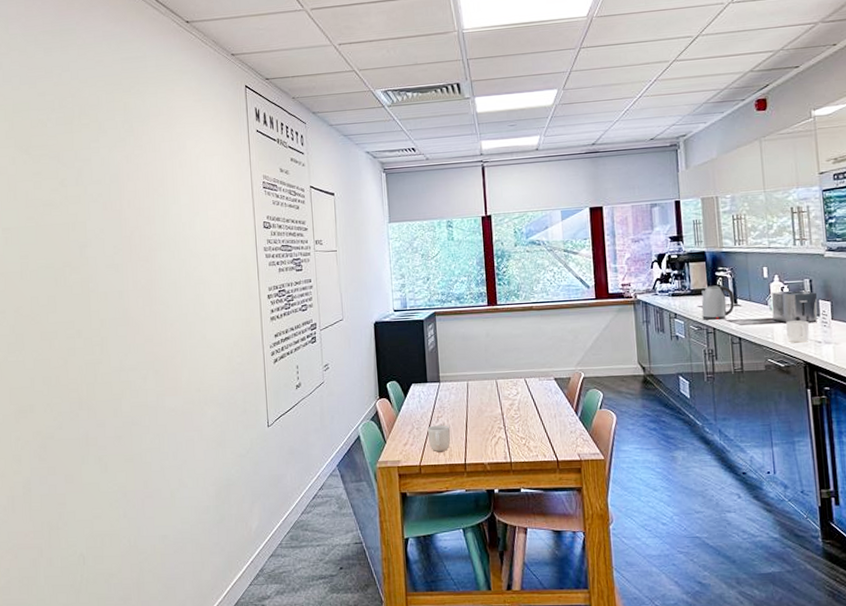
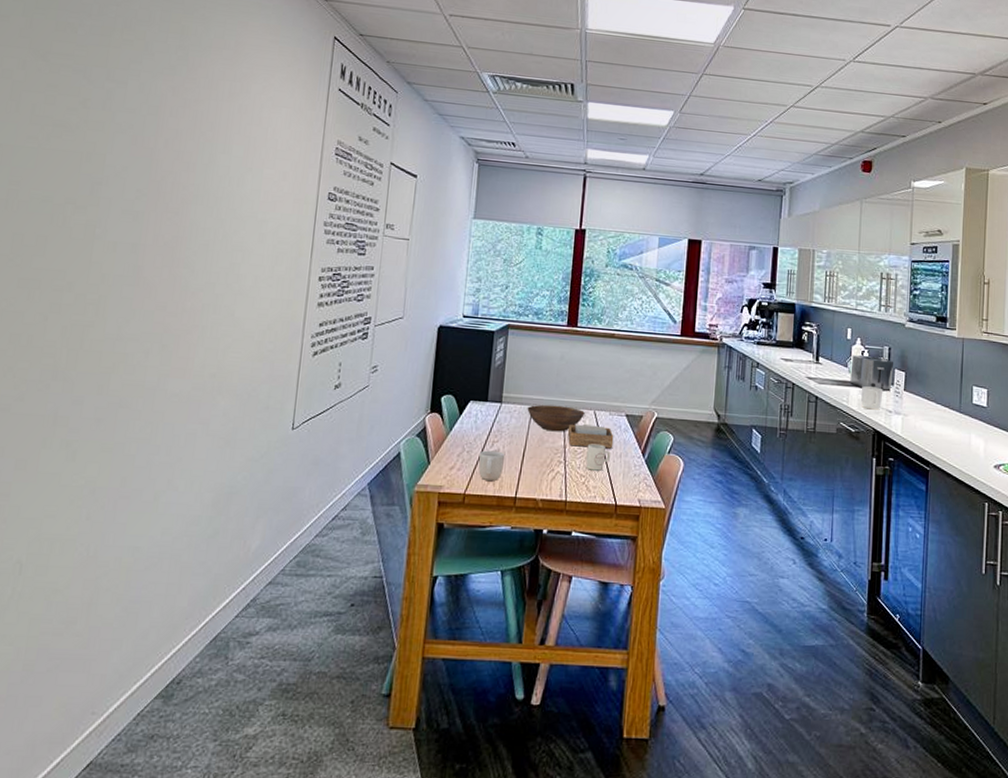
bowl: none [463,377,516,402] -> present [527,404,585,432]
napkin holder: none [502,391,547,413] -> present [567,424,614,449]
mug: none [523,408,546,432] -> present [585,443,611,471]
kettle: present [701,285,735,321] -> none [783,339,817,377]

